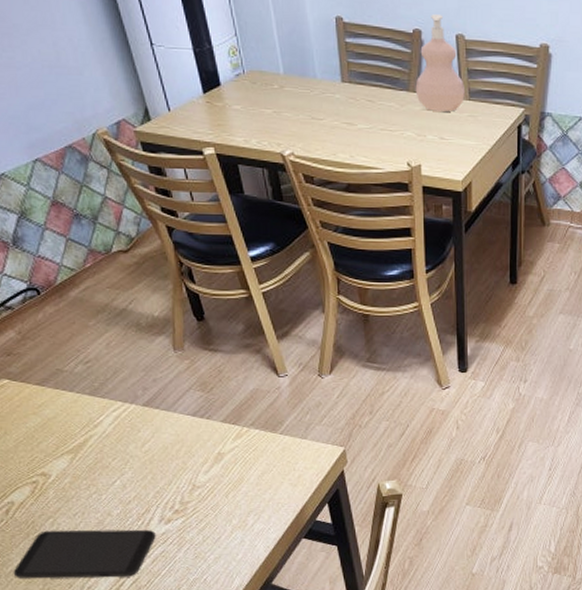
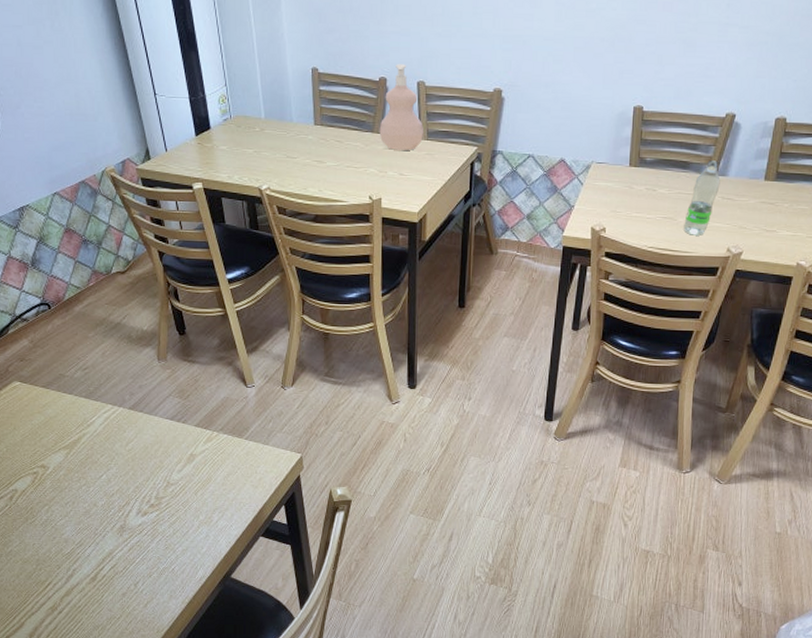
mobile phone: present [13,529,156,578] -> none [12,516,133,563]

